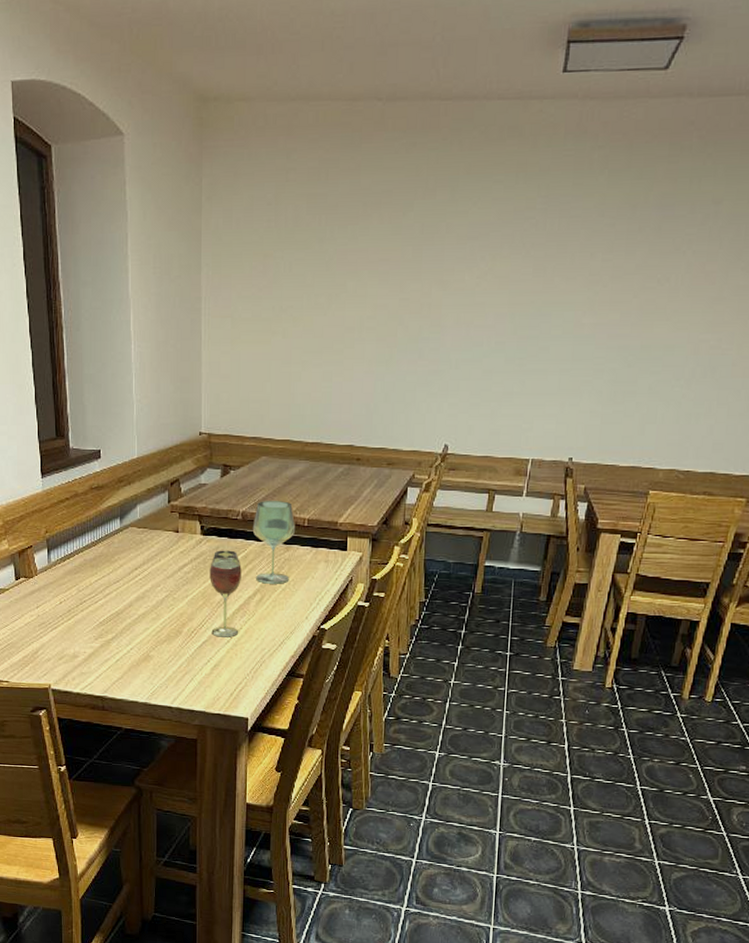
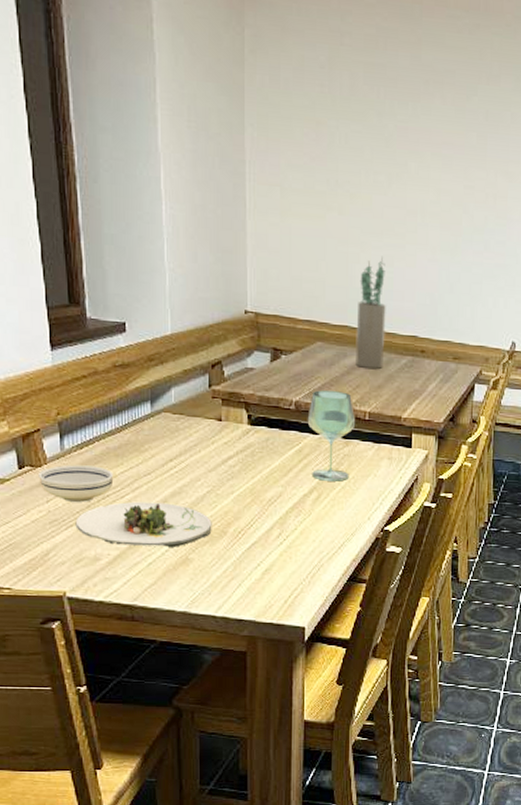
bowl: none [31,575,89,607] -> present [38,465,114,502]
salad plate: none [59,606,169,646] -> present [75,501,212,547]
wineglass: present [210,550,242,638] -> none [259,442,295,539]
vase: none [296,372,325,479] -> present [355,256,386,370]

